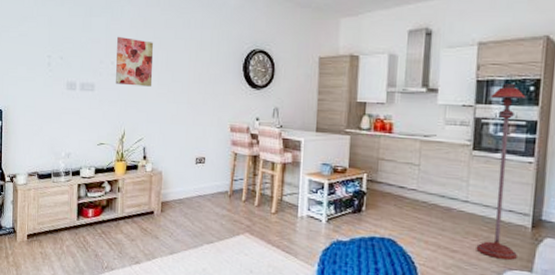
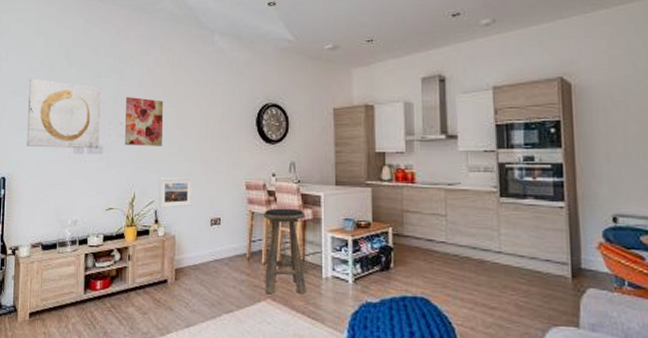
wall art: none [22,14,93,87] -> present [27,78,101,149]
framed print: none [147,117,180,146] -> present [158,177,193,208]
stool: none [244,150,286,230] -> present [264,208,306,294]
floor lamp: present [476,84,526,261] -> none [511,127,560,316]

